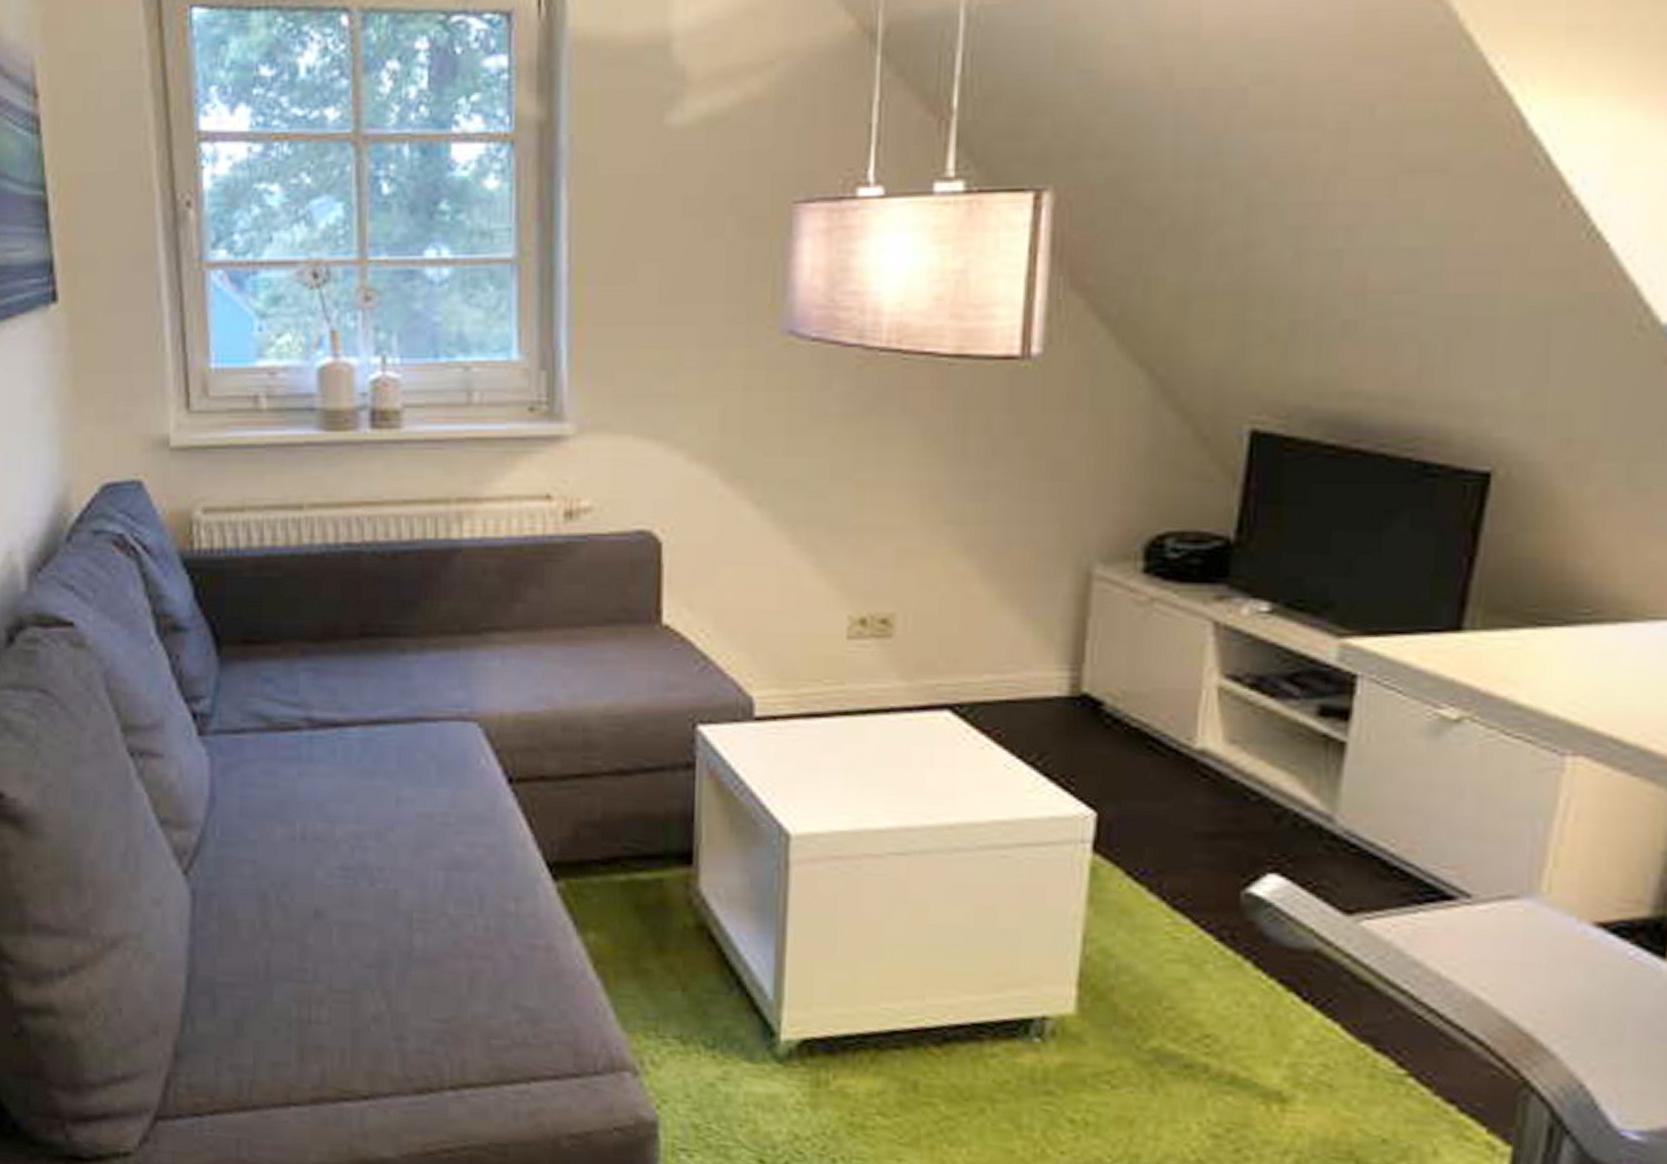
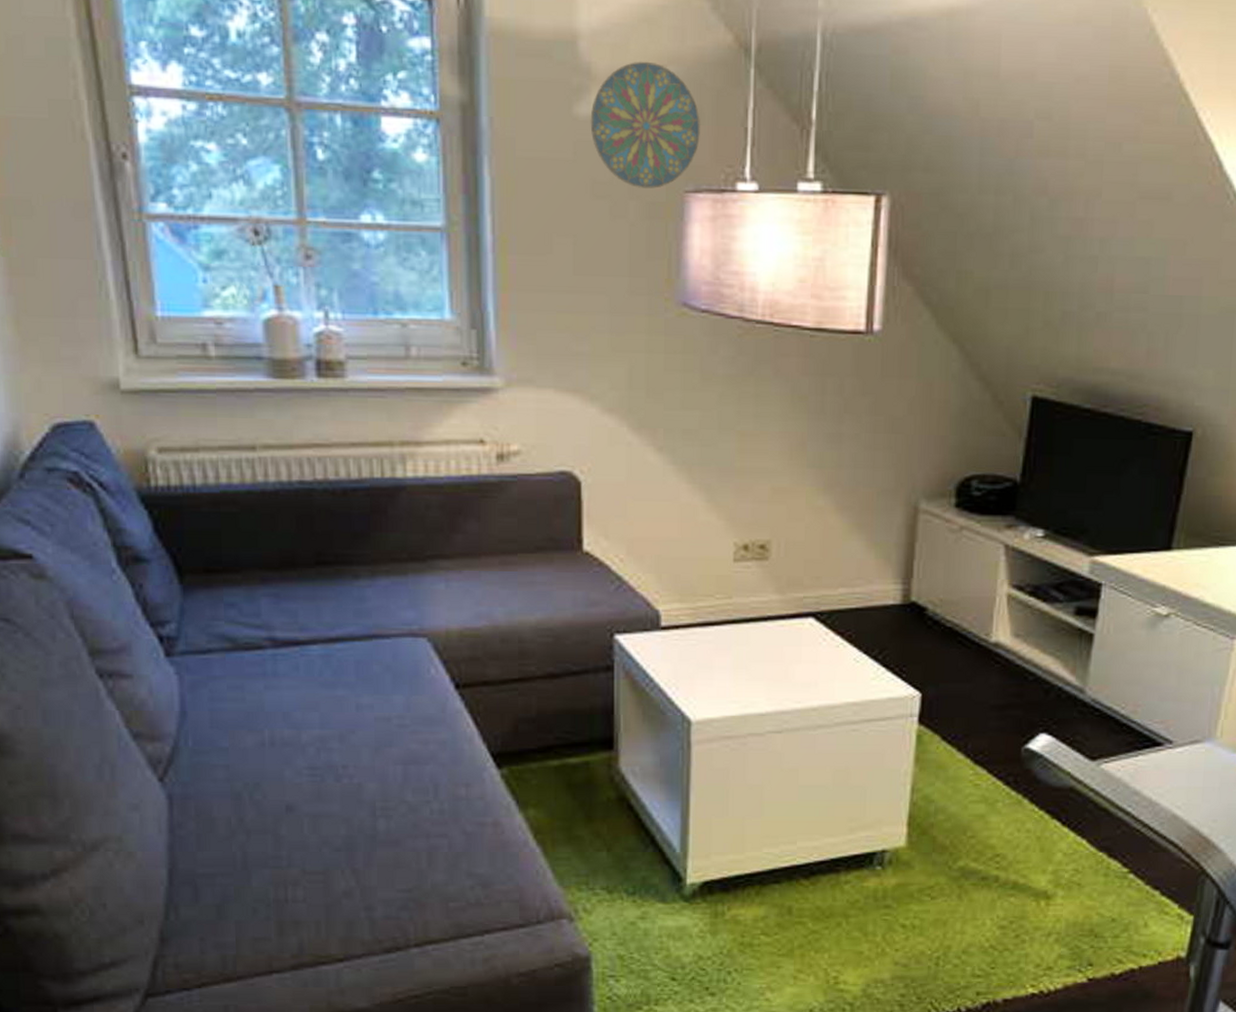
decorative plate: none [683,58,814,202] -> present [590,61,700,189]

